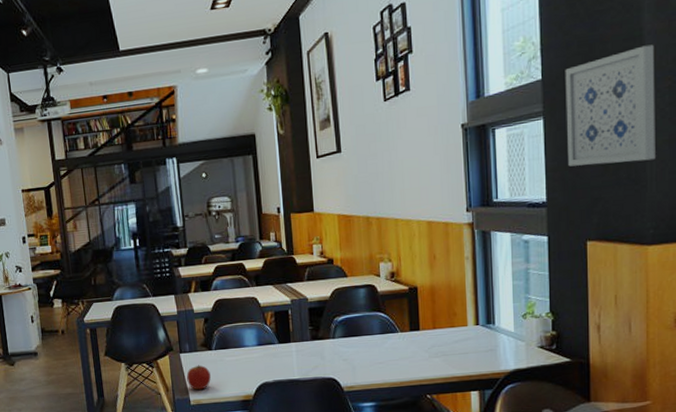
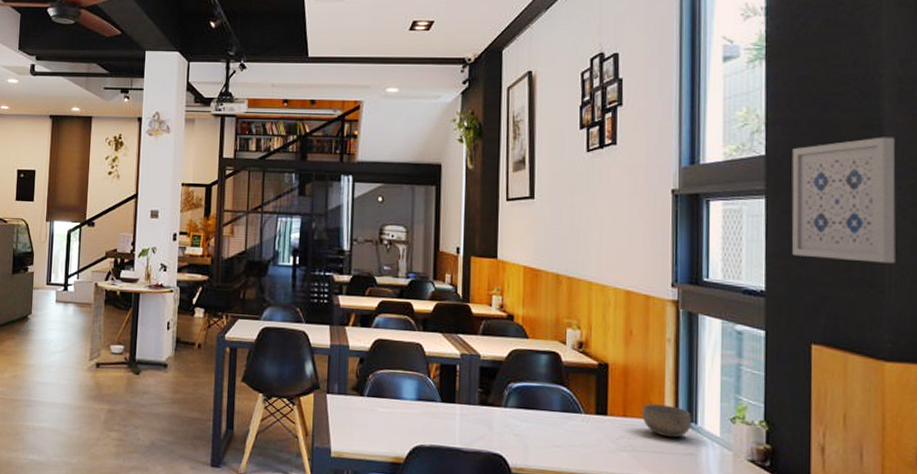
apple: present [186,365,211,390] -> none [330,411,358,441]
bowl: none [448,313,490,340] -> present [642,403,692,438]

